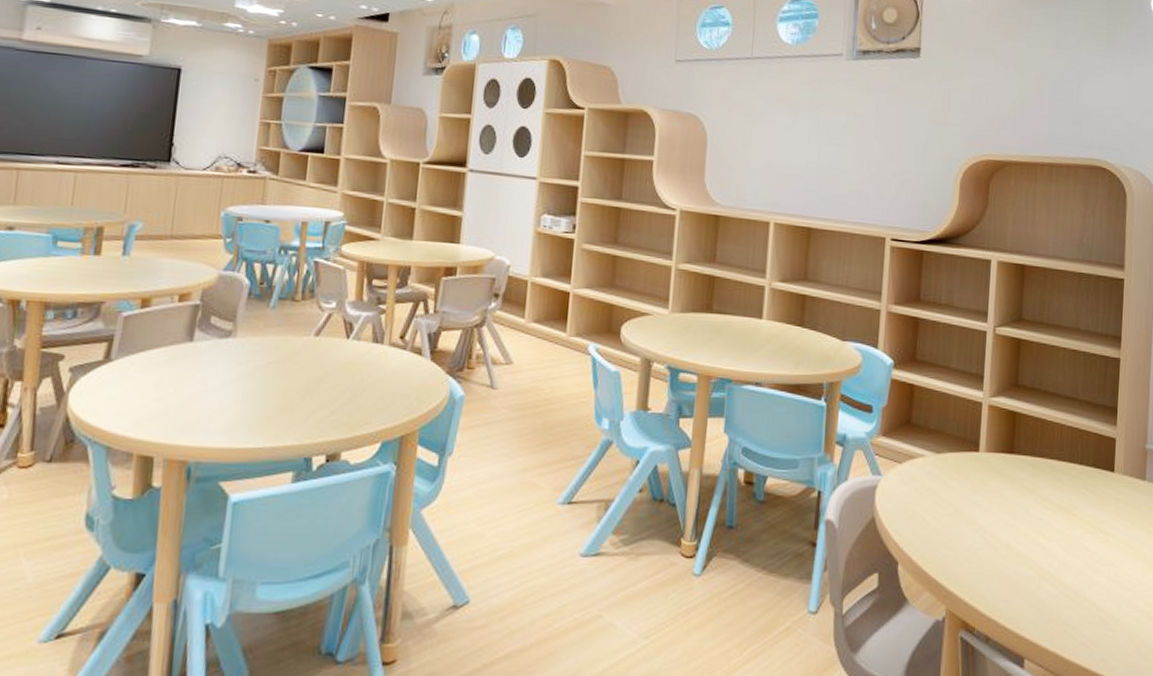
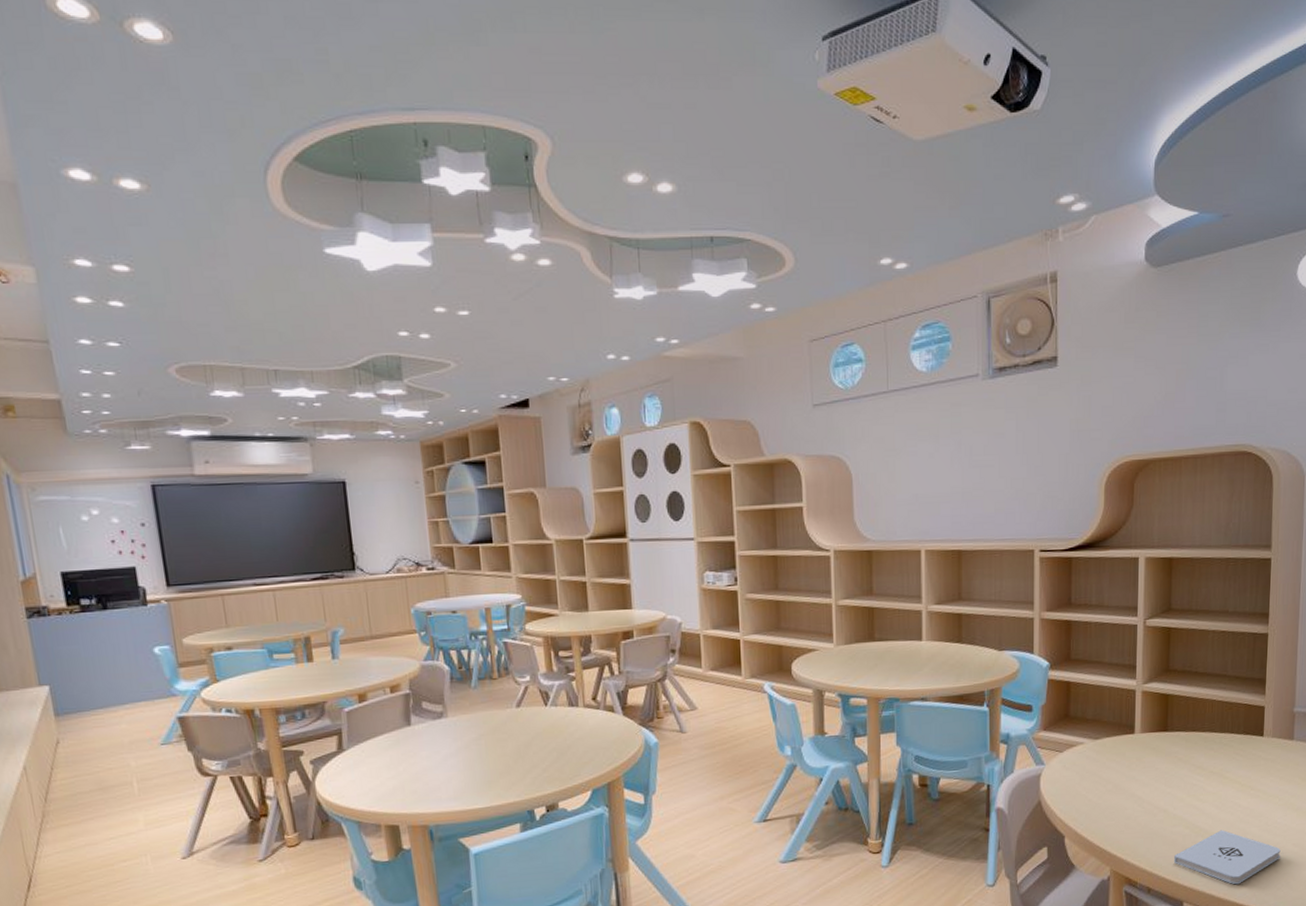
notepad: none [1016,576,1131,644] -> present [1174,829,1281,885]

